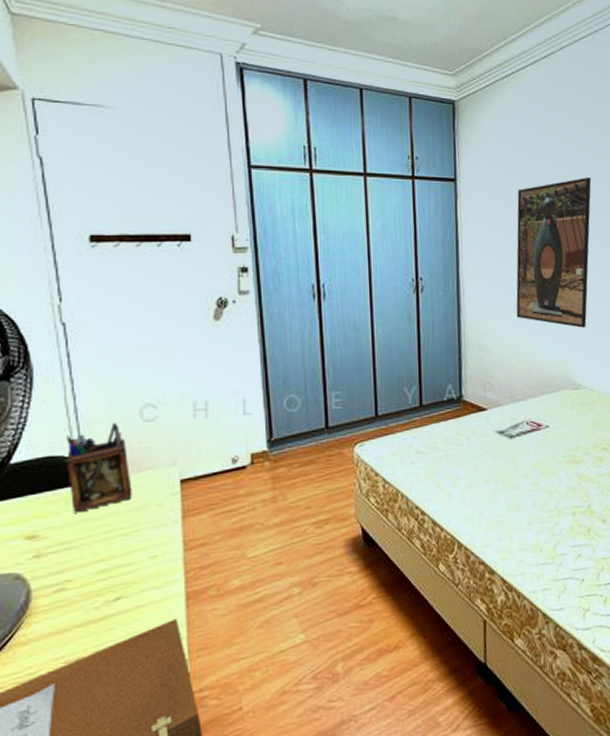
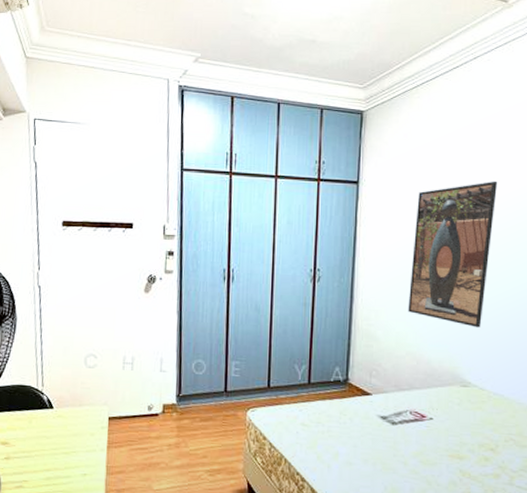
desk organizer: present [67,423,132,513] -> none [32,366,75,431]

